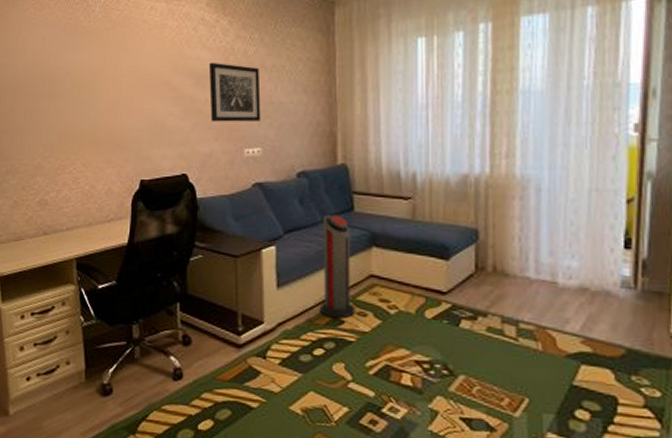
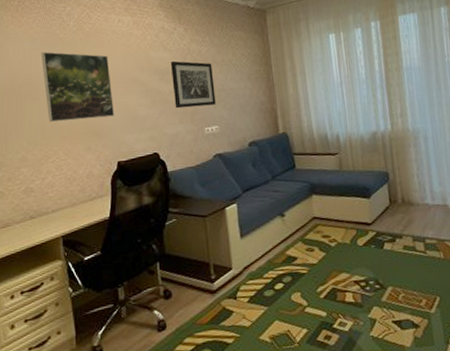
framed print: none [61,42,140,127] -> present [41,52,115,122]
air purifier: present [320,214,356,319] -> none [272,172,305,257]

